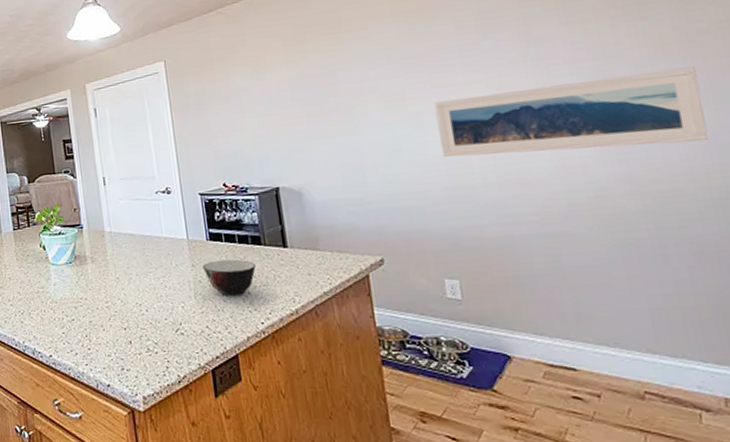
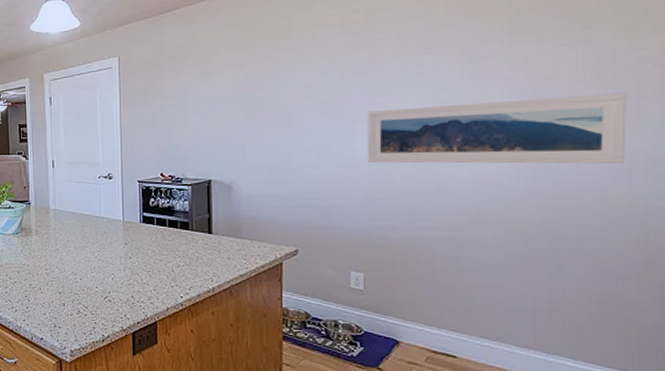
soup bowl: present [202,259,256,296] -> none [134,240,181,272]

